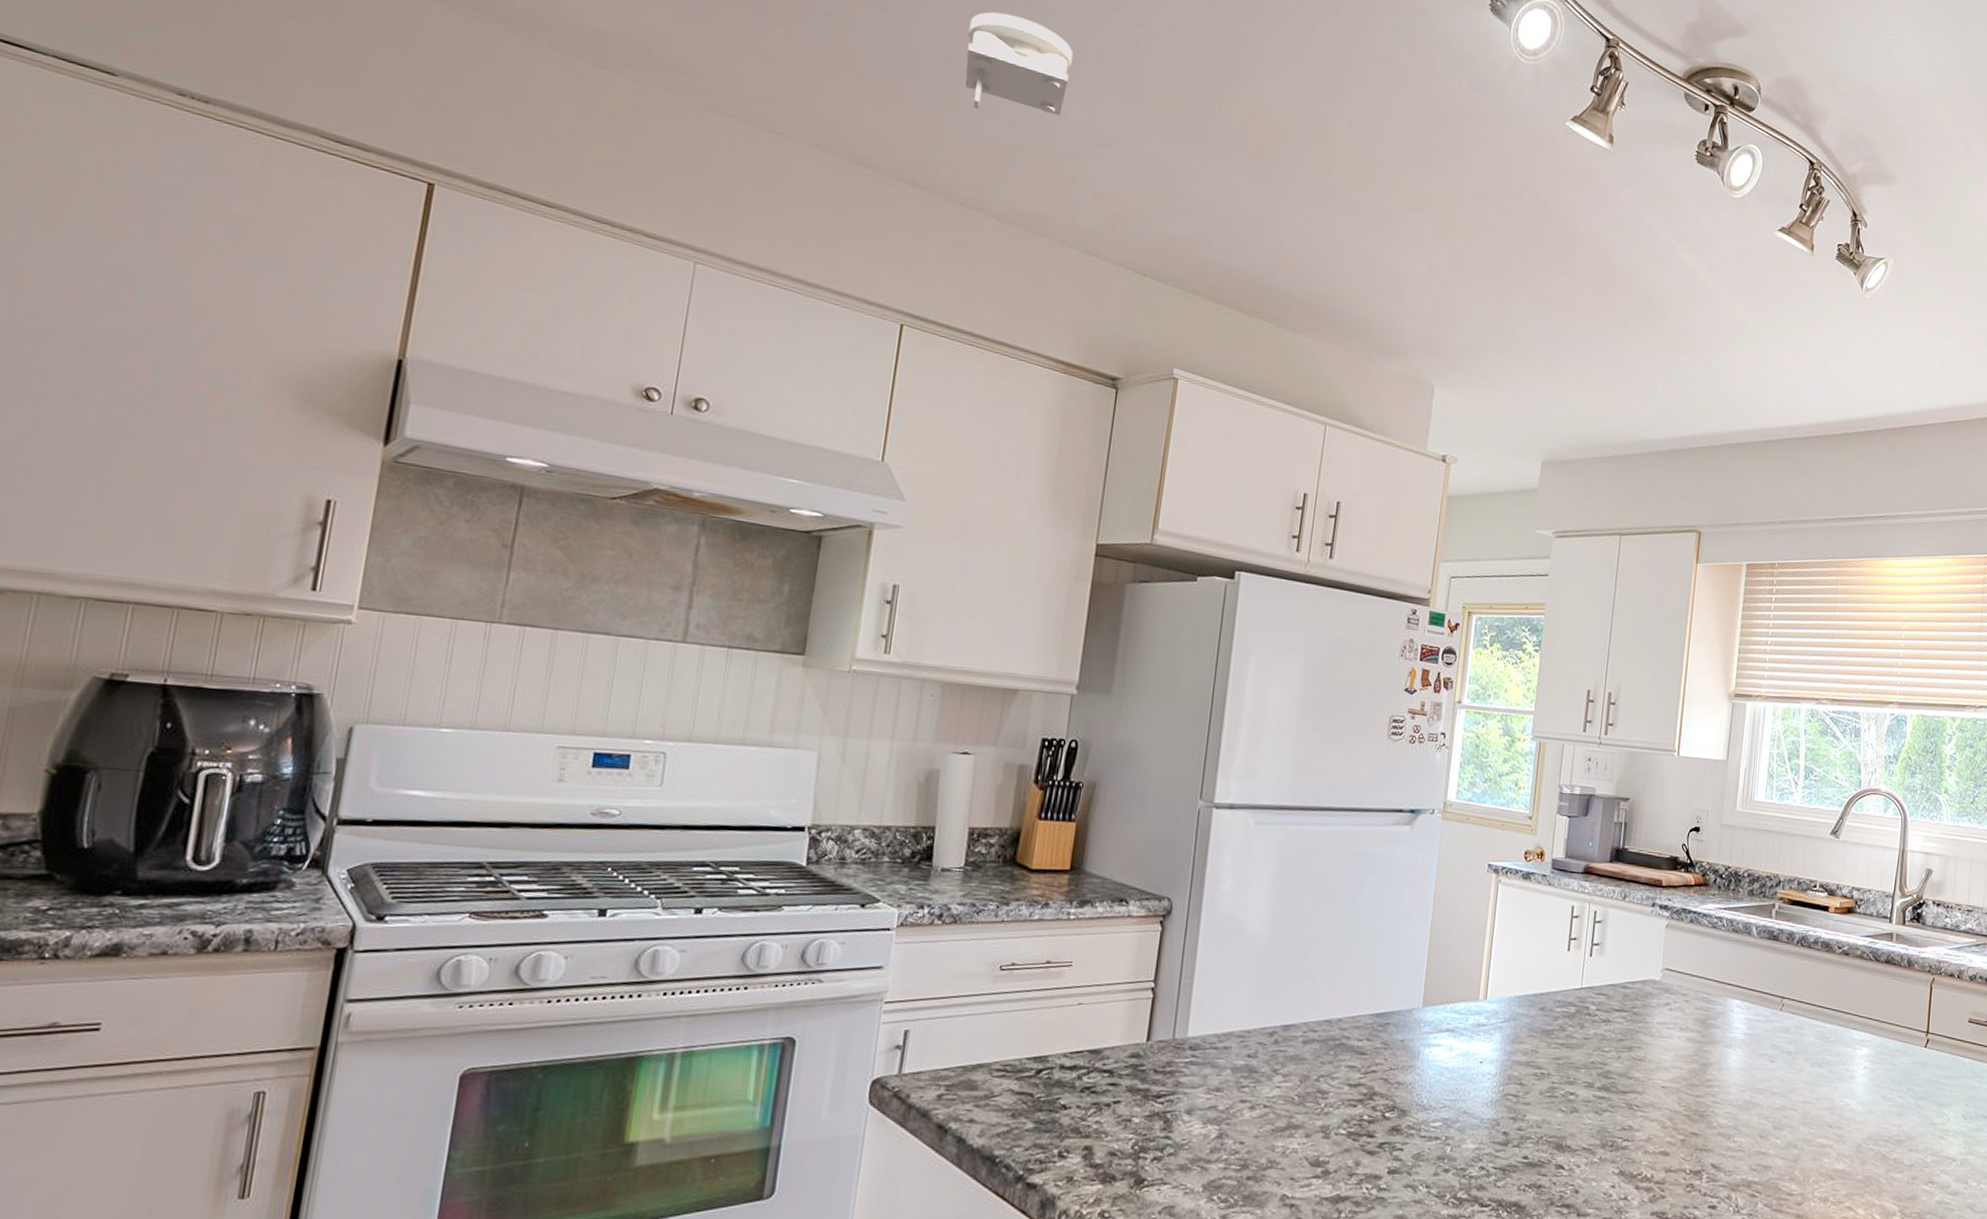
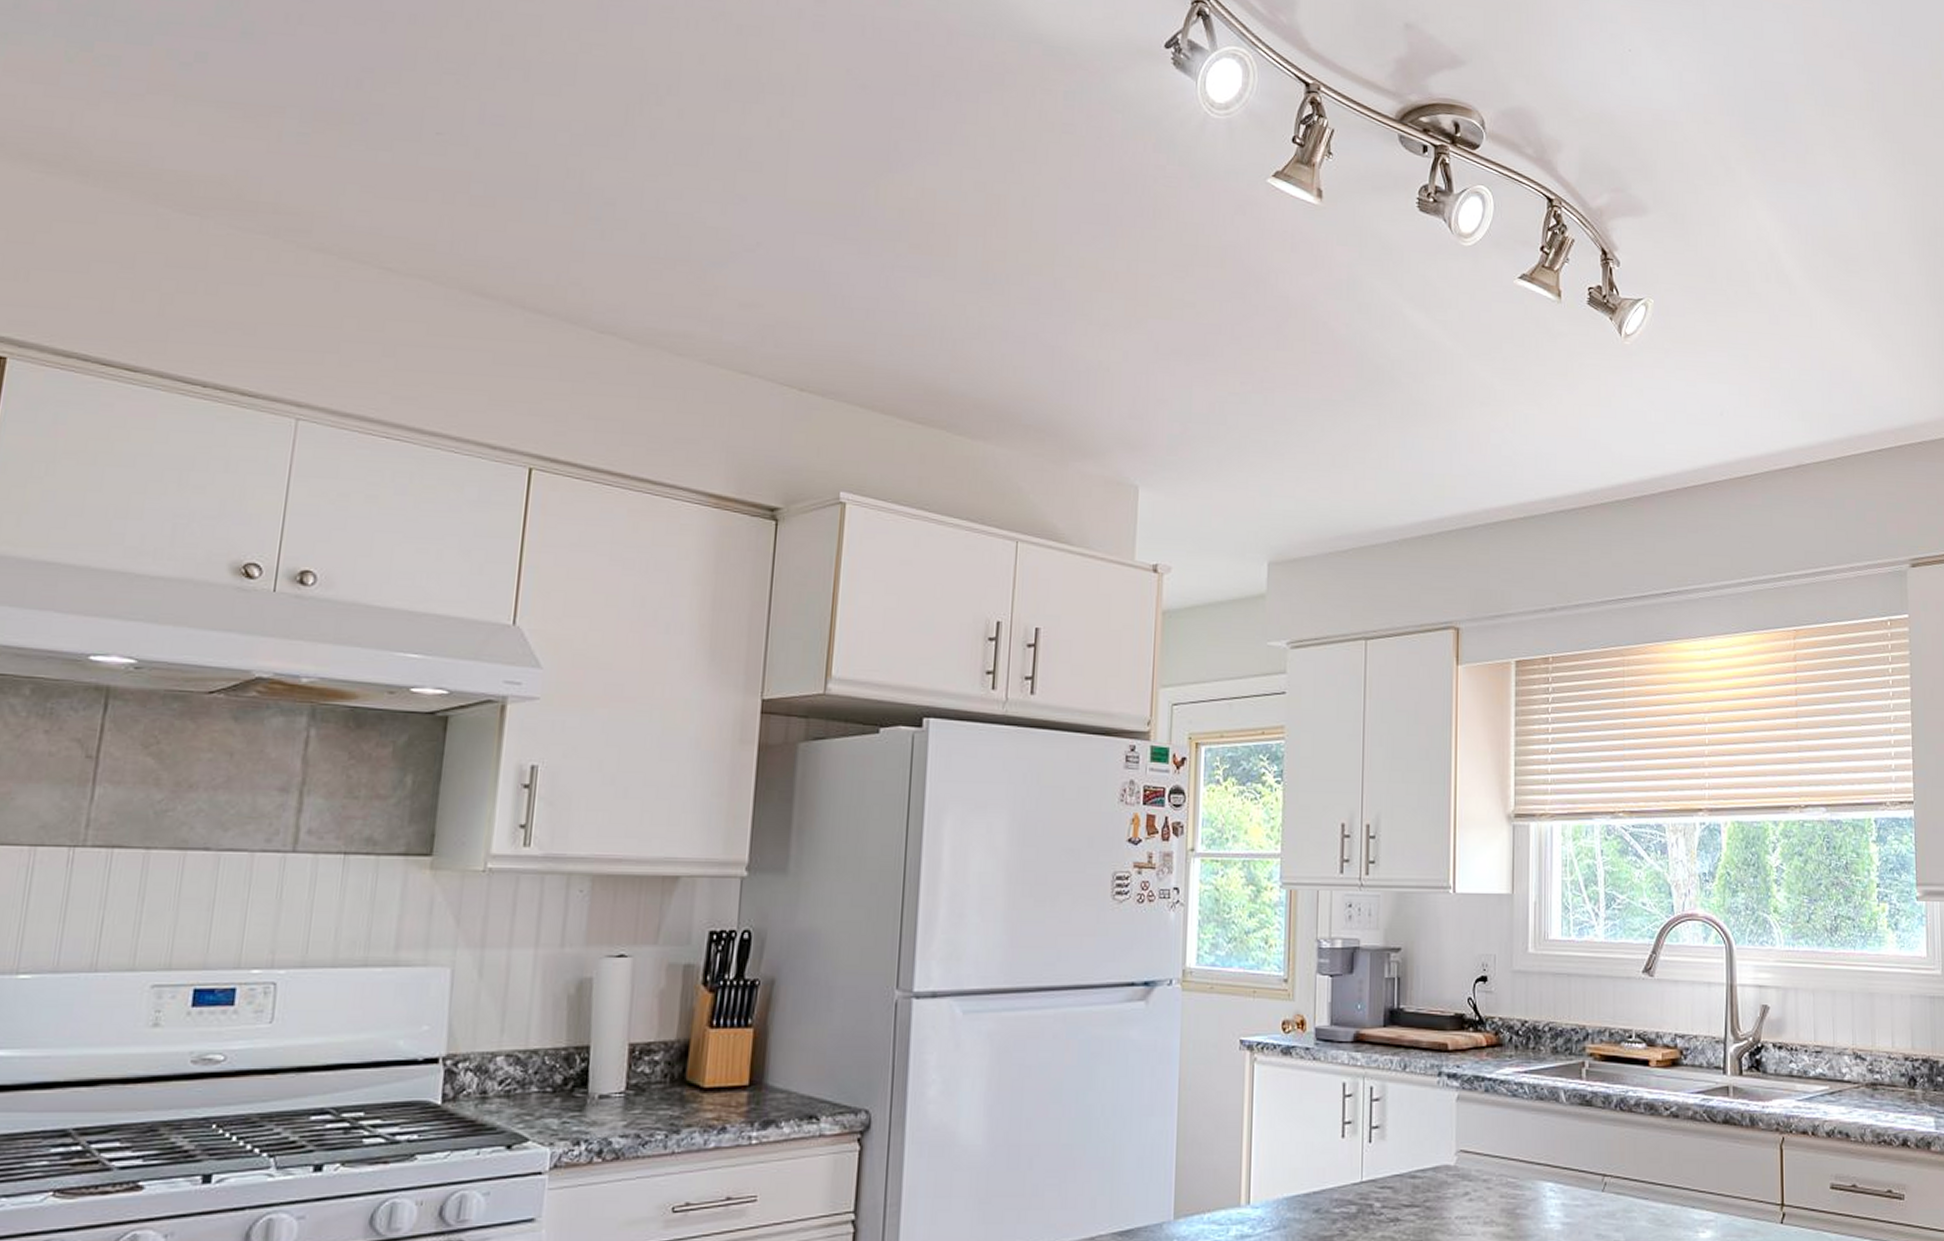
smoke detector: present [965,12,1073,116] -> none [591,115,710,222]

